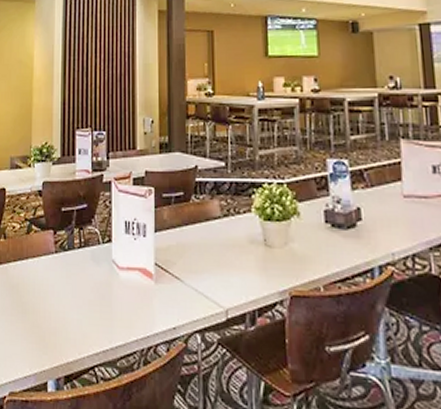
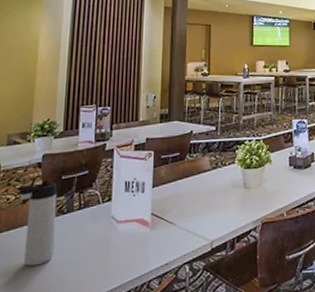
thermos bottle: none [21,210,59,305] -> present [16,180,57,267]

